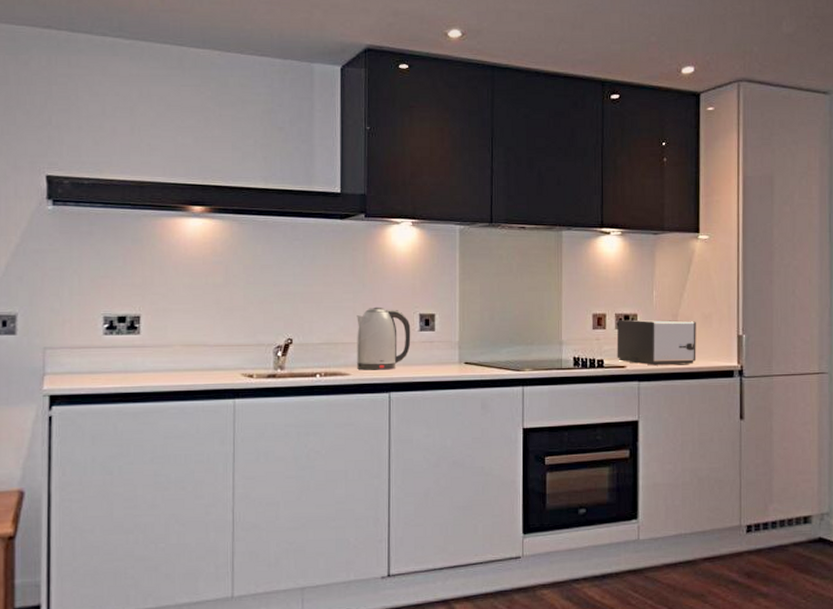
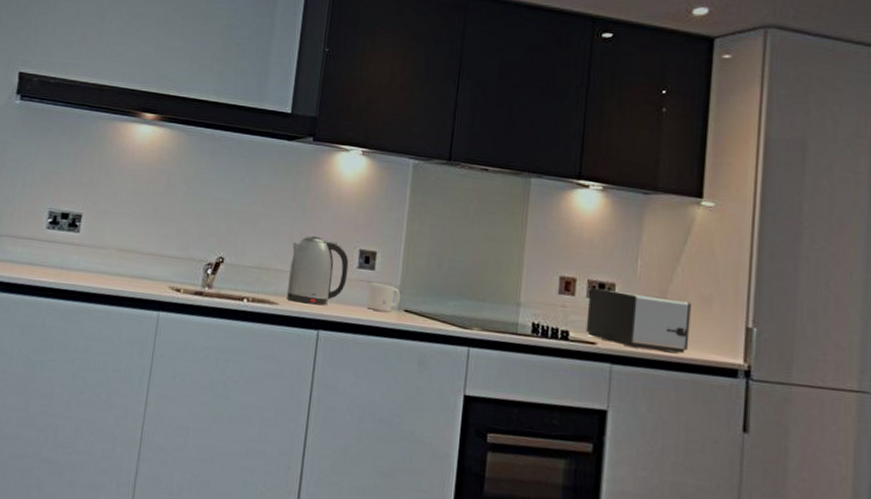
mug: none [430,342,461,367] -> present [366,282,402,312]

